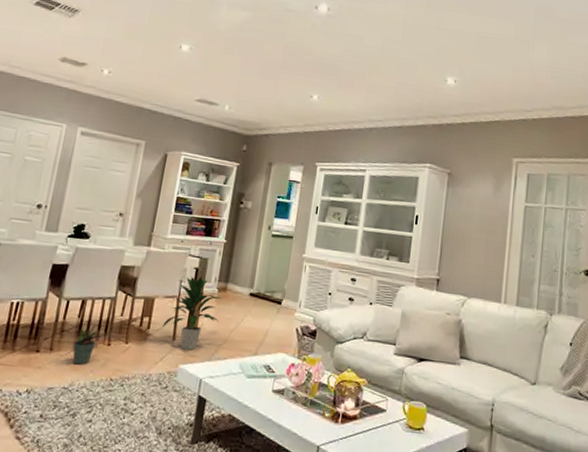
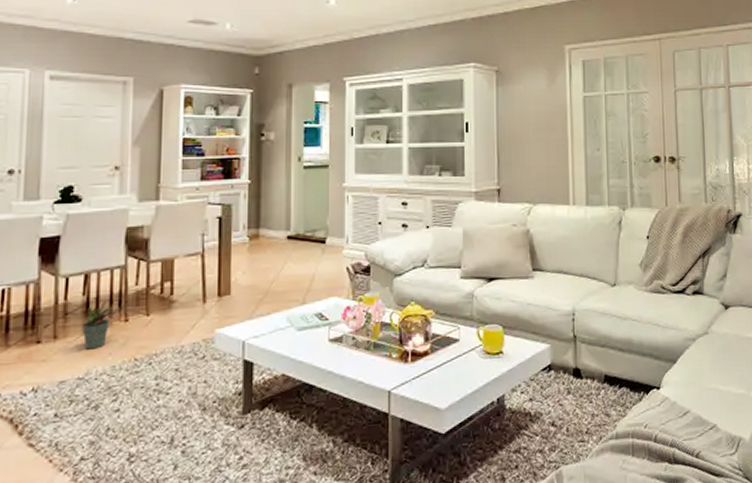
indoor plant: present [162,275,222,350] -> none [188,225,255,312]

